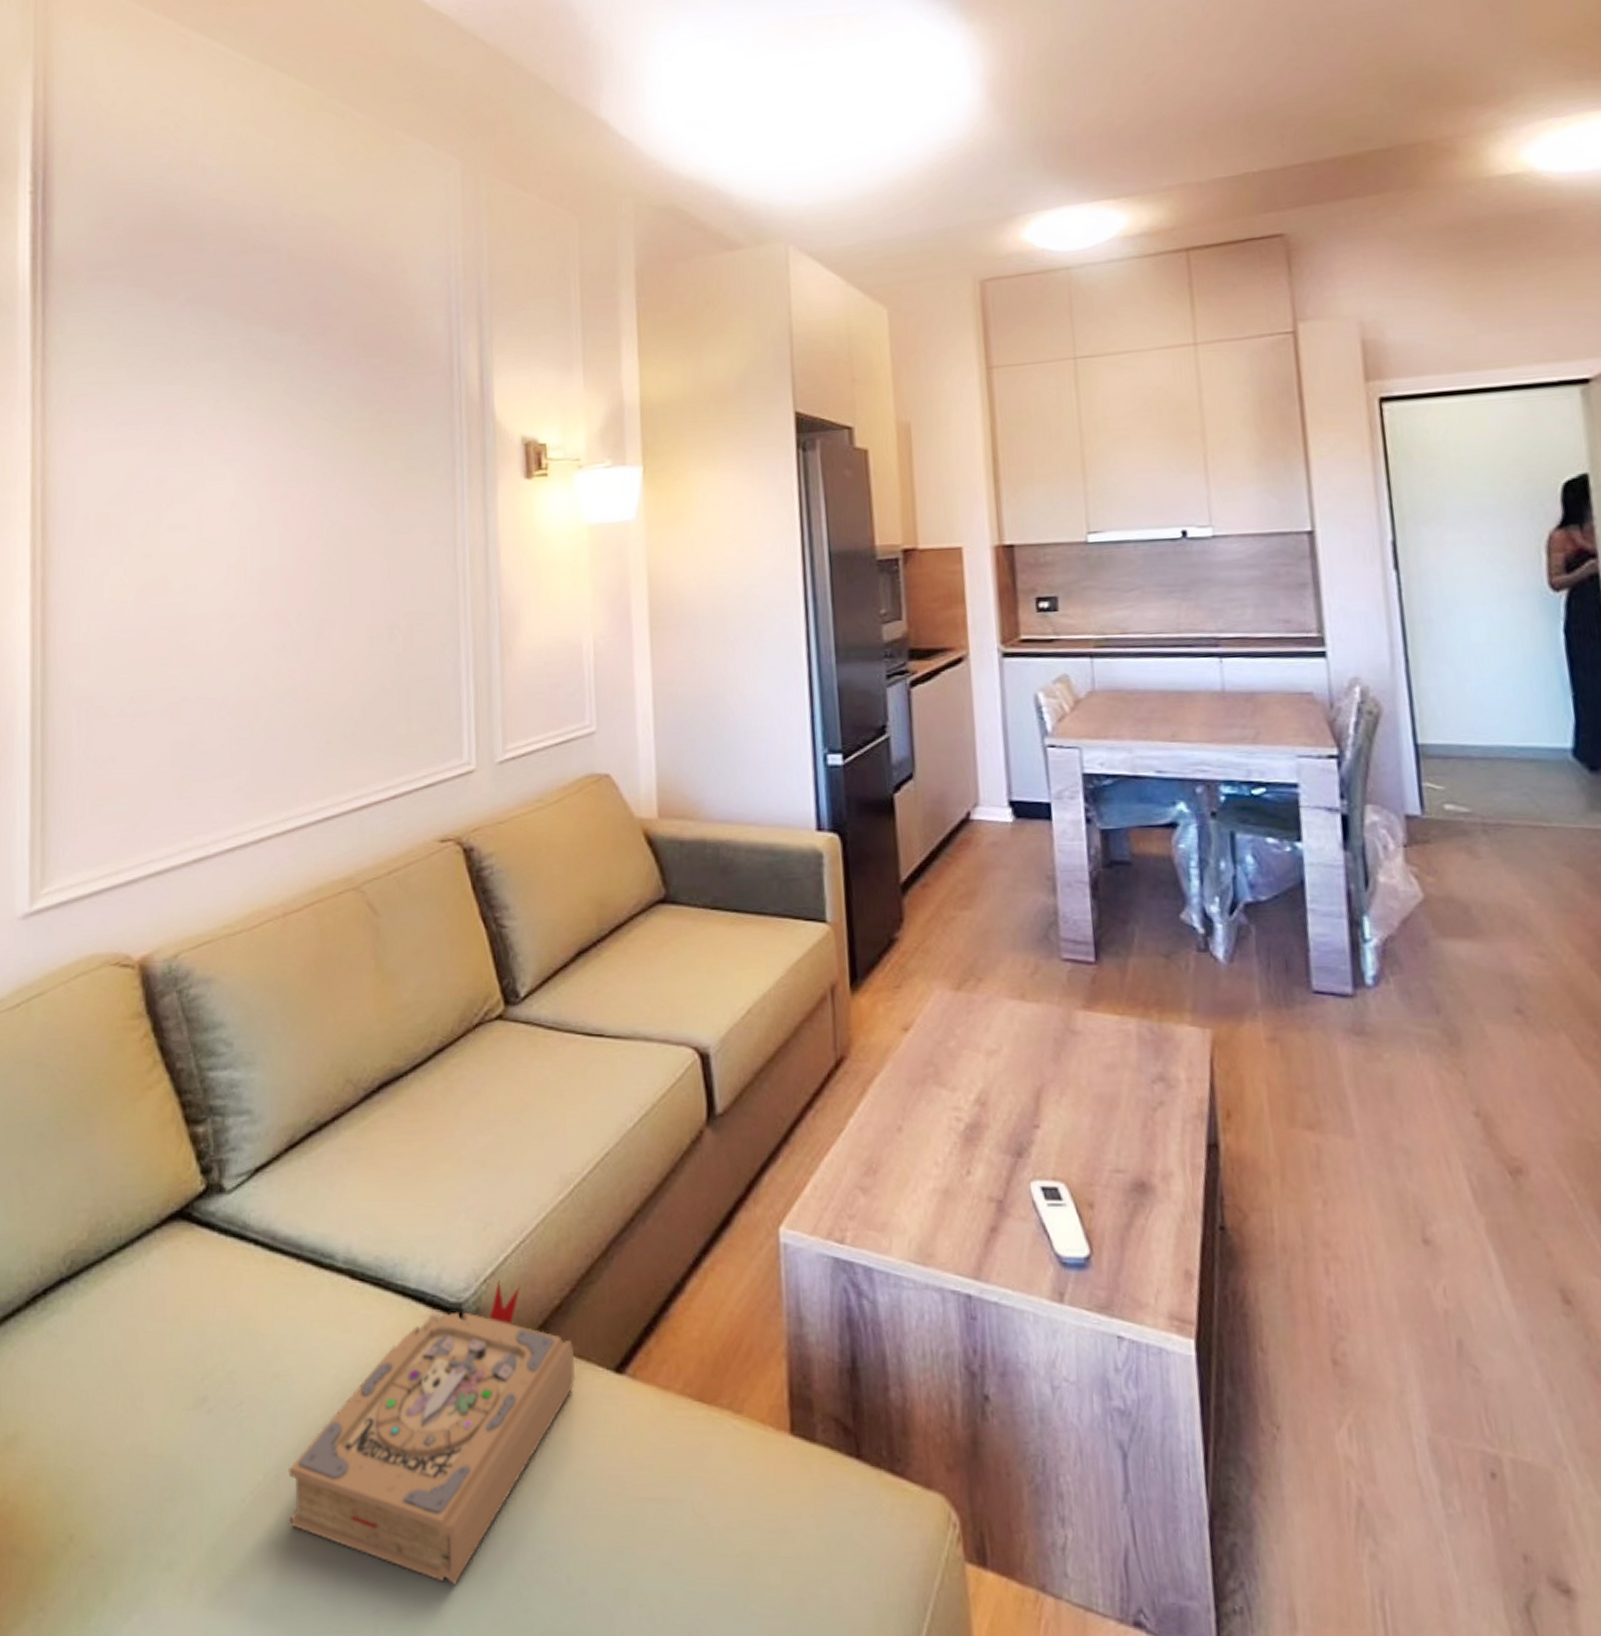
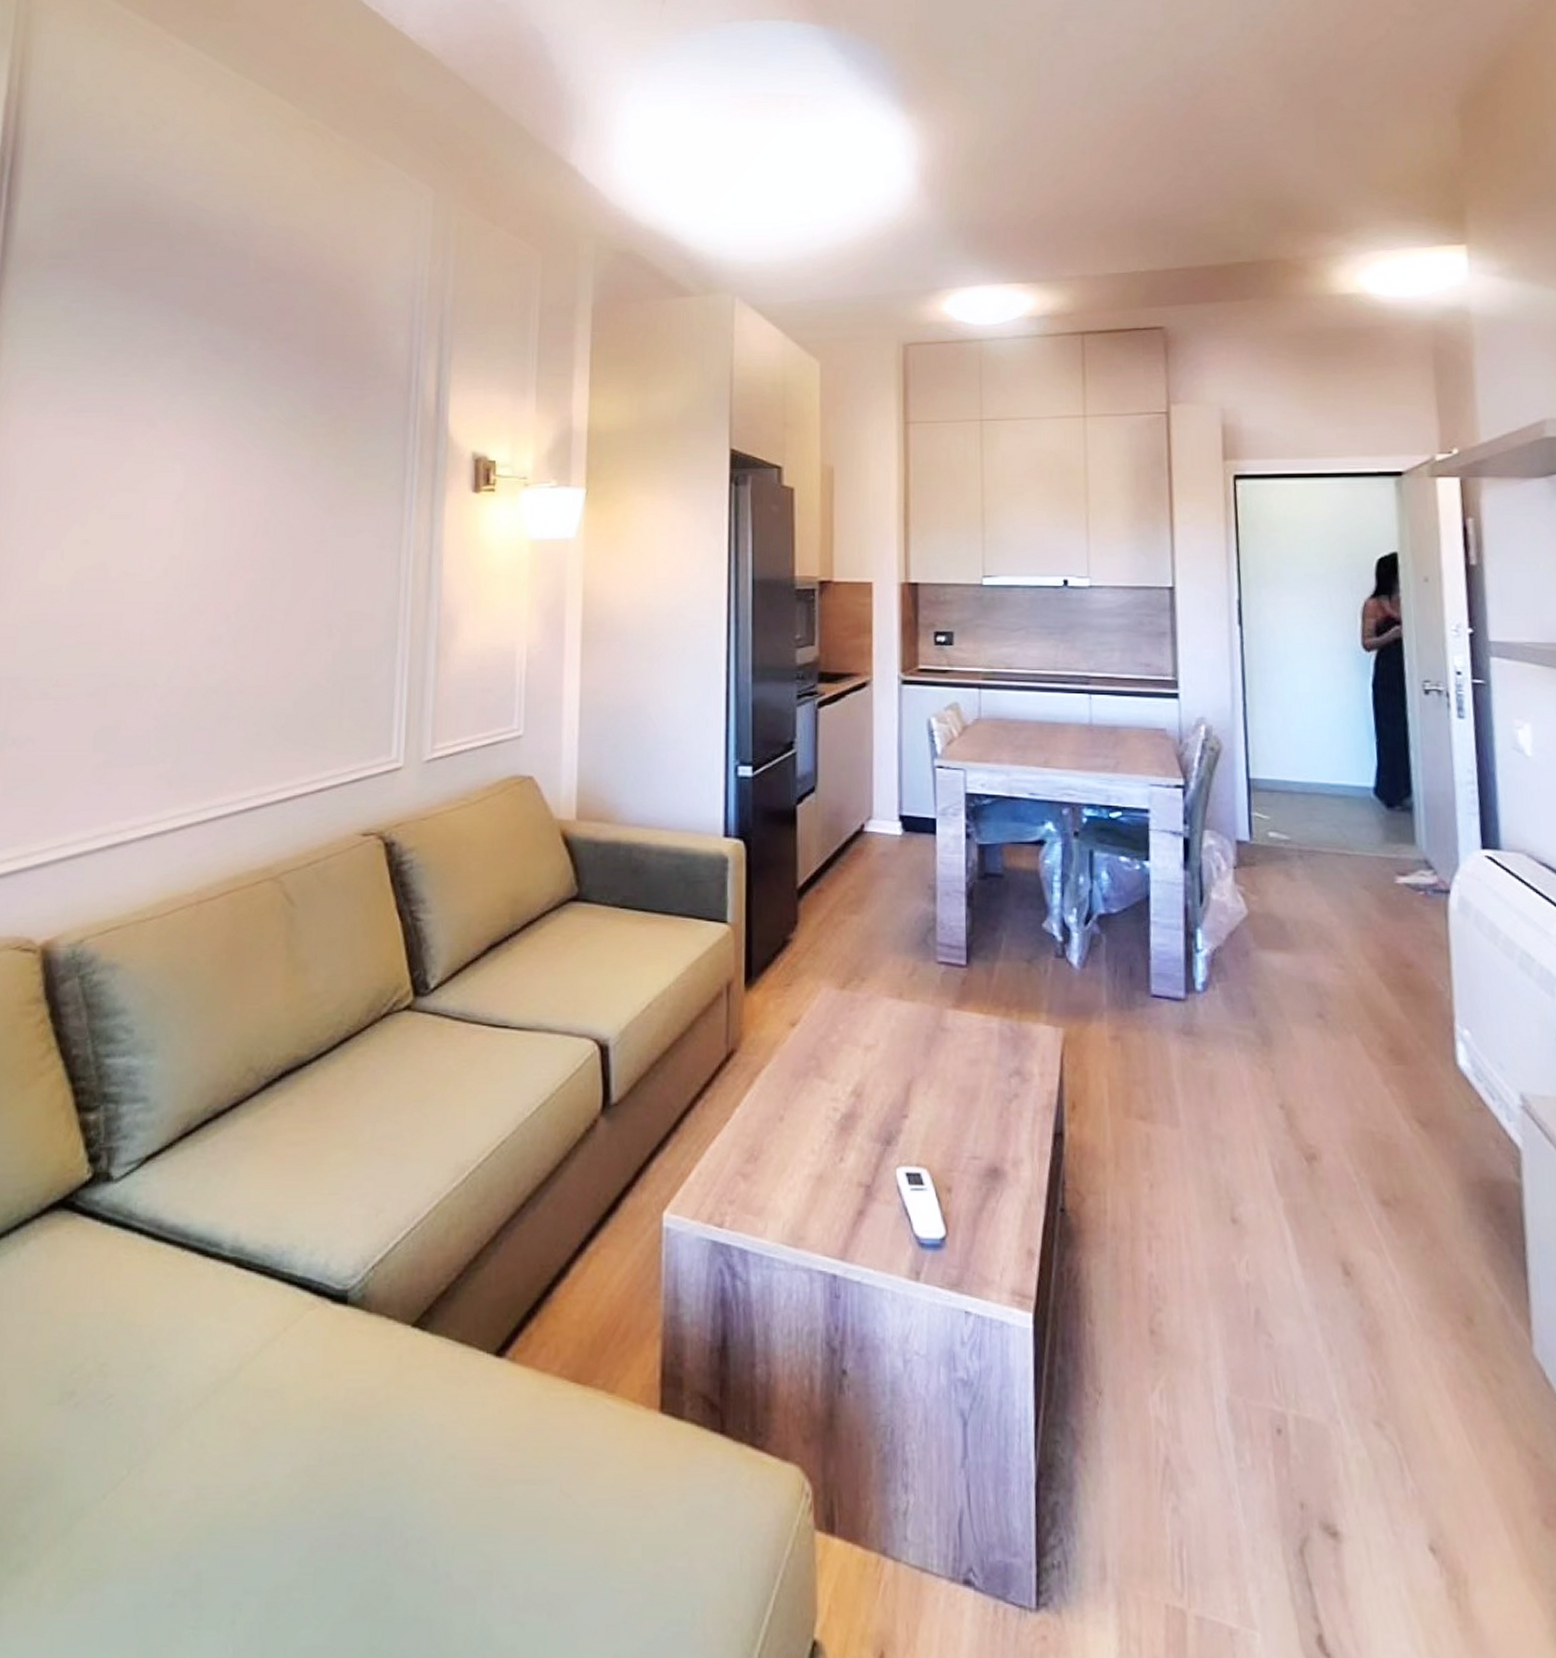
book: present [287,1280,576,1586] -> none [152,1266,456,1576]

